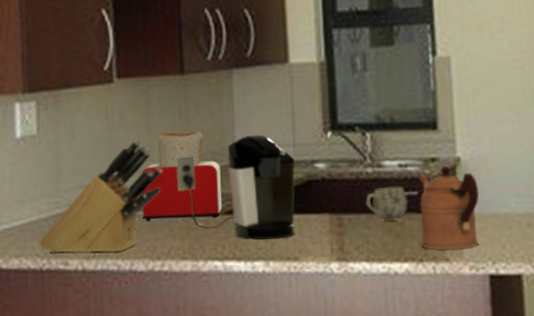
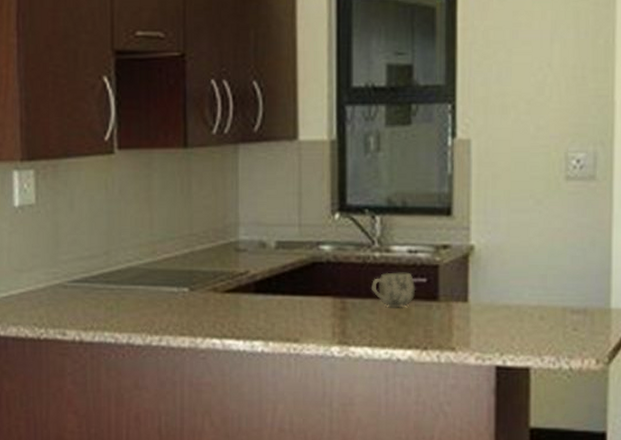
knife block: present [39,139,163,253] -> none [36,213,163,326]
toaster: present [140,131,223,221] -> none [139,207,223,296]
coffee maker: present [177,134,296,240] -> none [178,213,299,319]
coffeepot: present [418,165,479,251] -> none [426,253,491,340]

